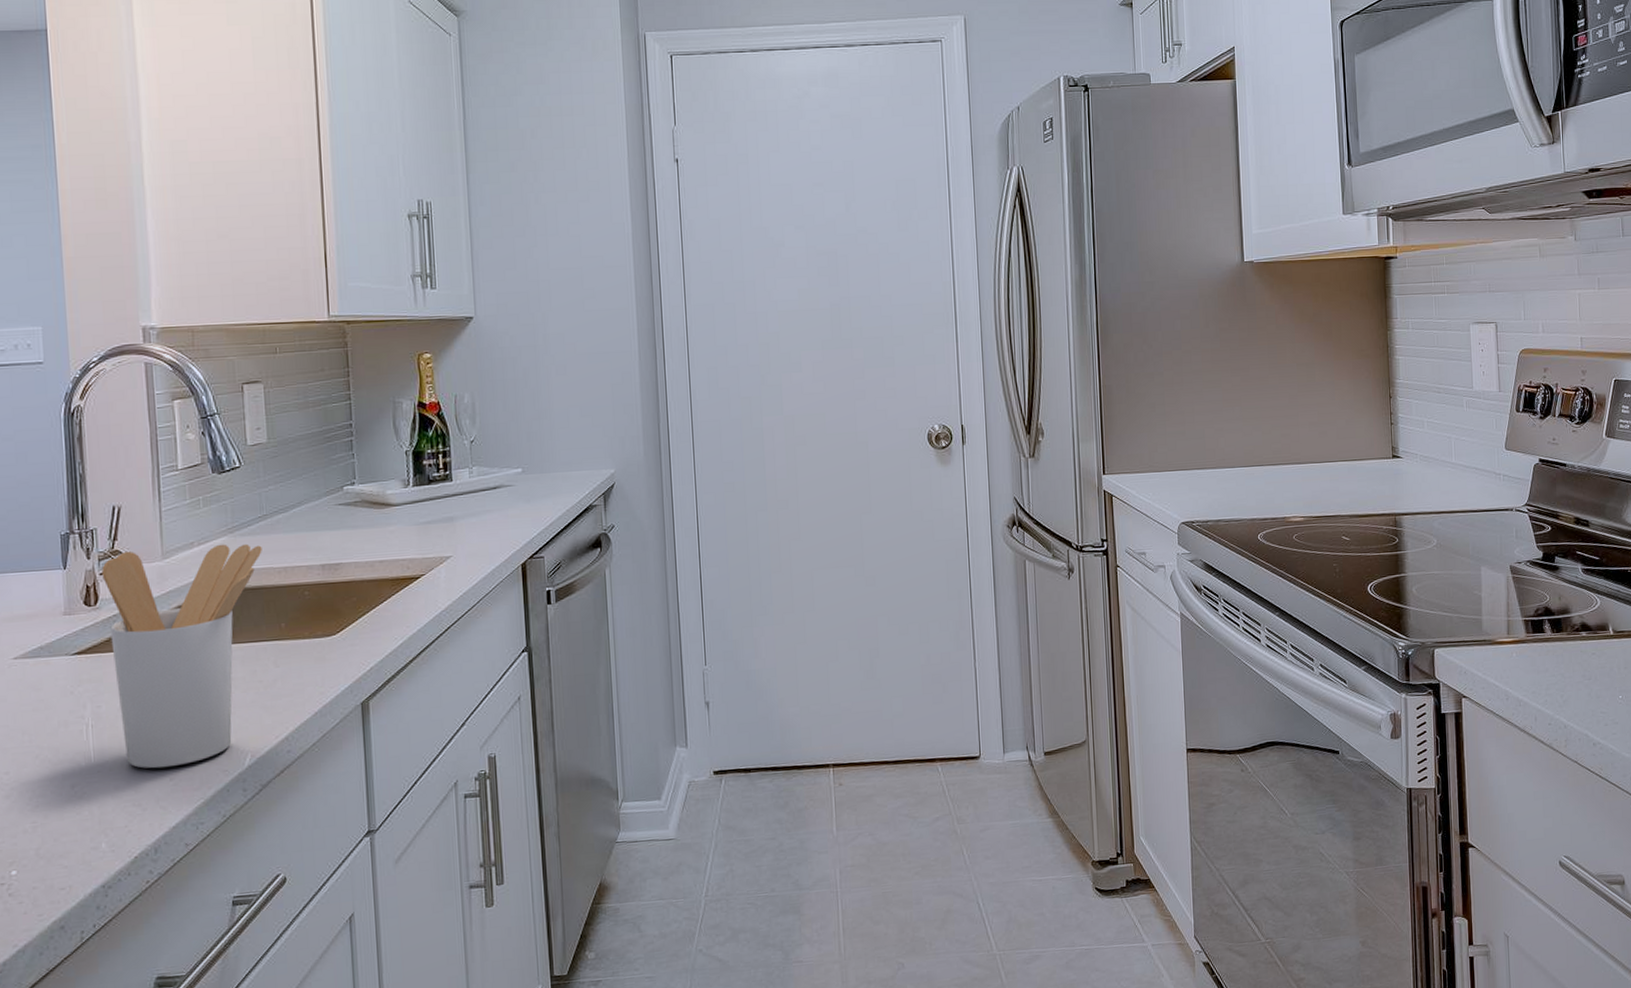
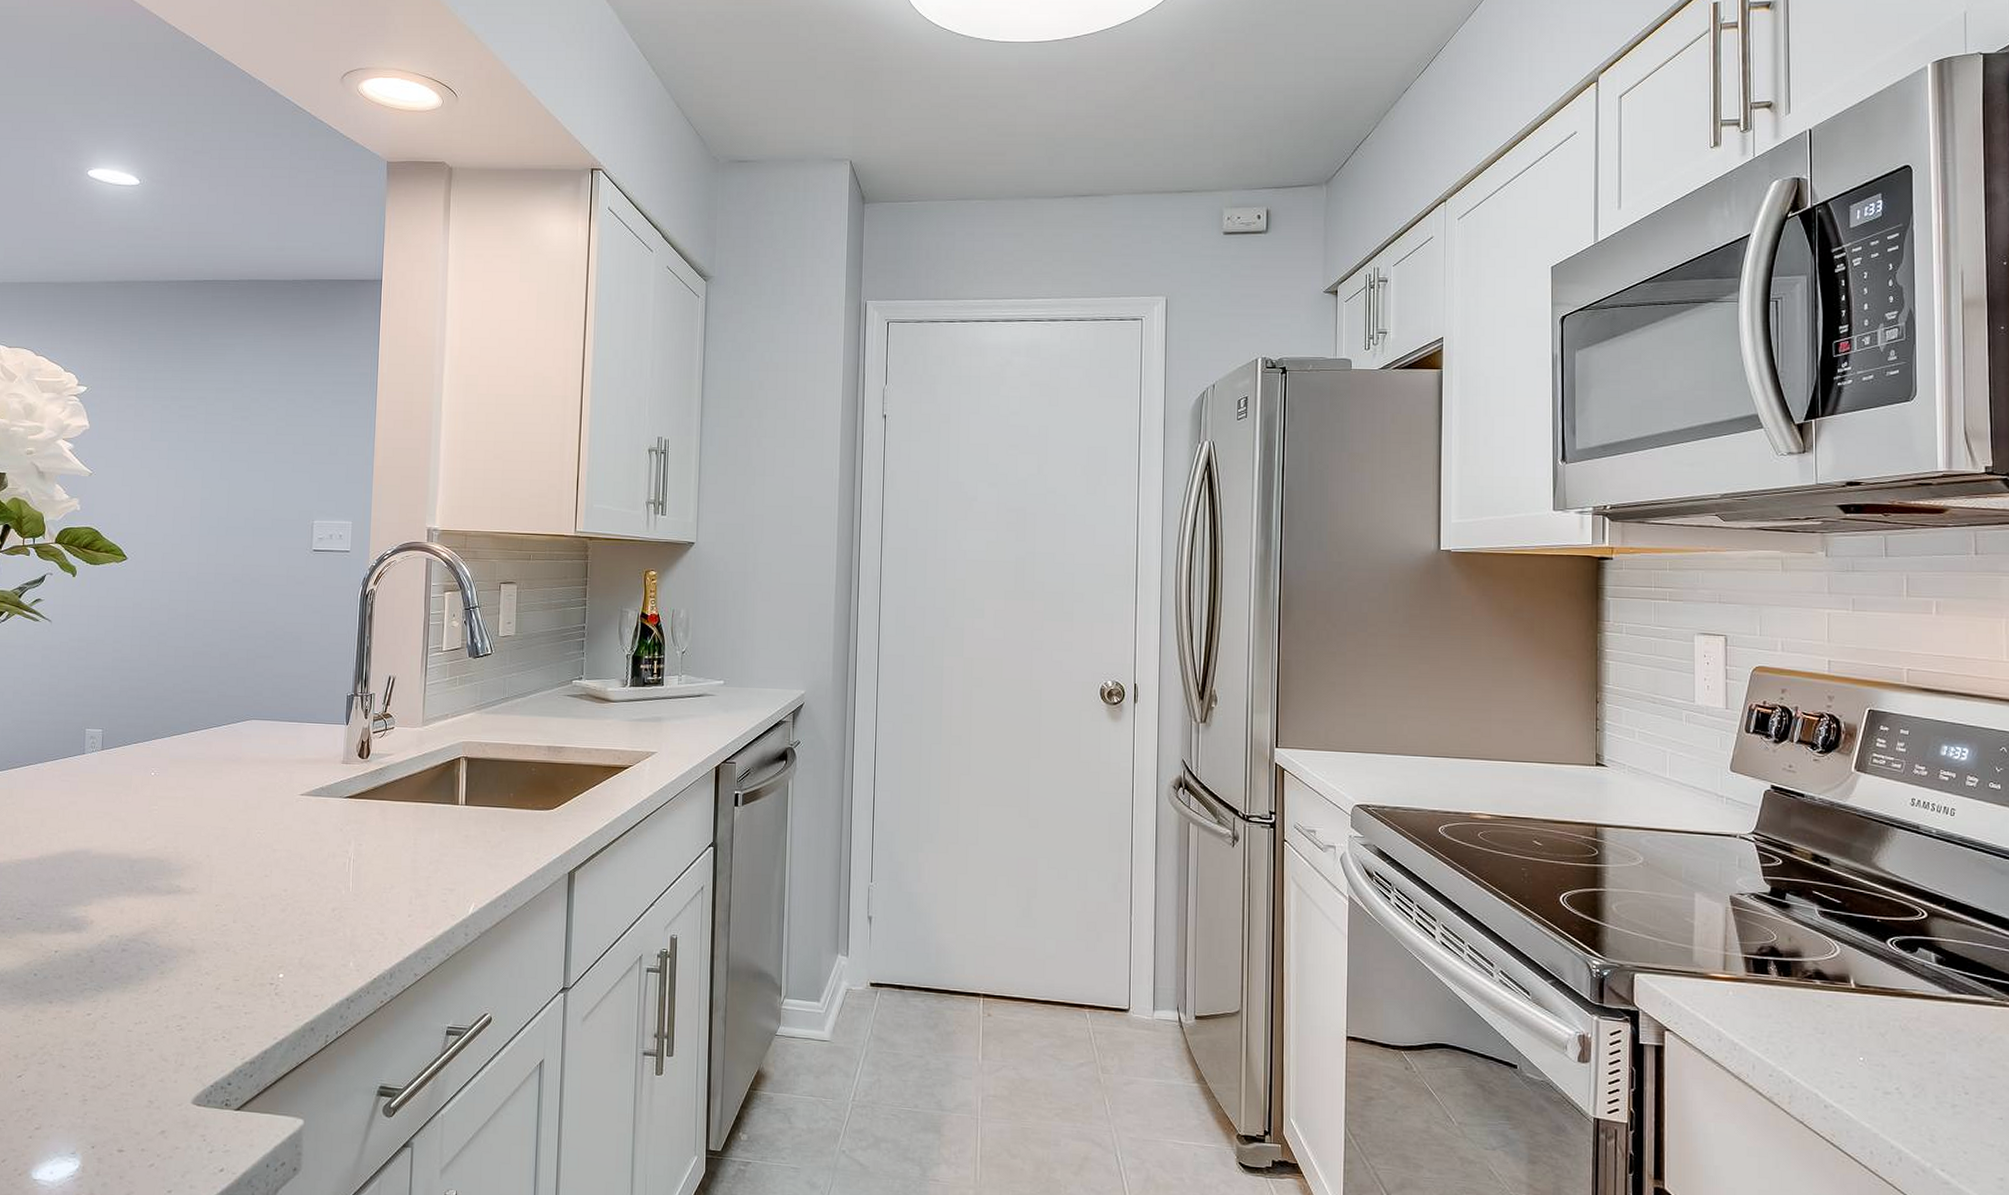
utensil holder: present [102,543,262,769] -> none [375,715,502,905]

